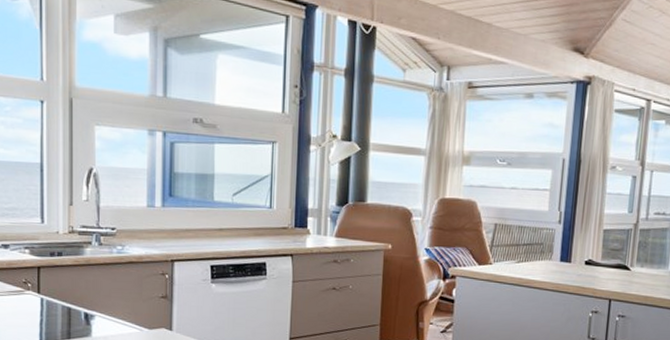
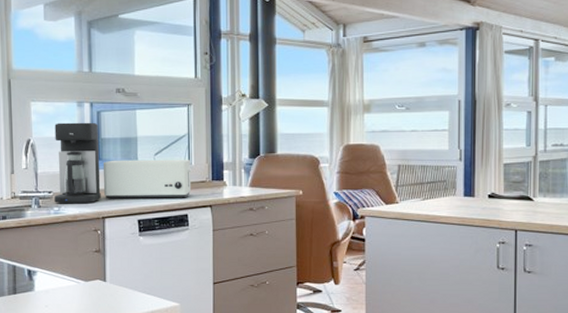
coffee maker: none [118,151,172,244] -> present [54,122,101,204]
toaster: none [173,197,274,245] -> present [102,159,192,199]

